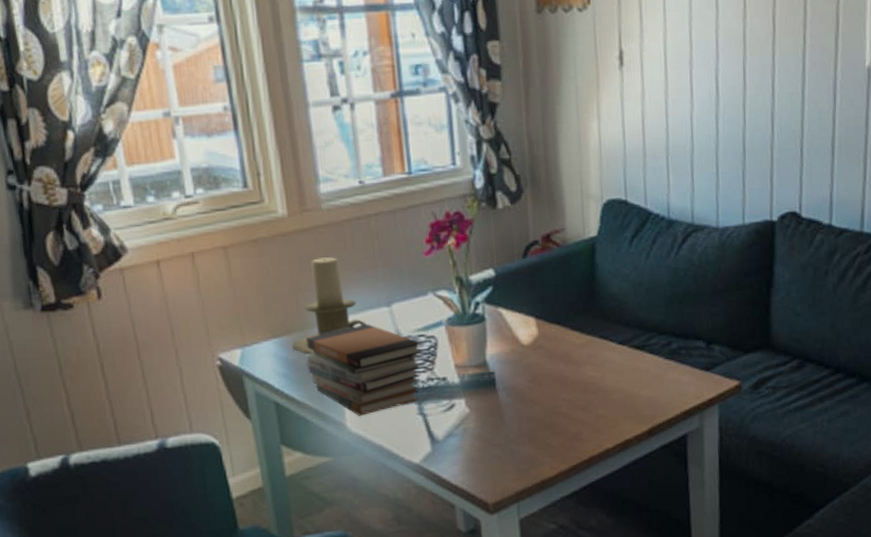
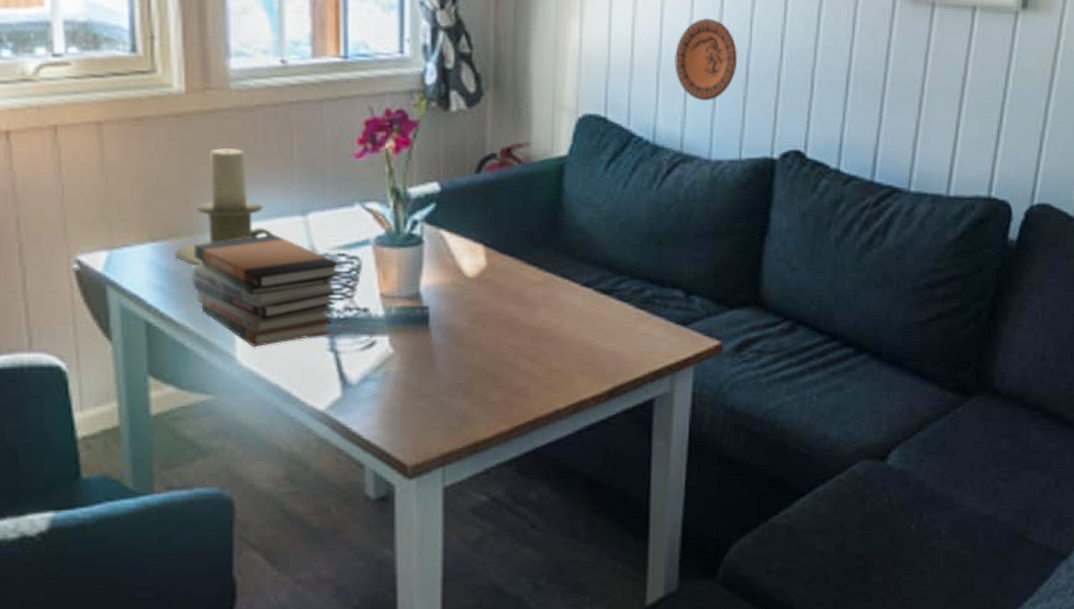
decorative plate: none [680,106,735,178] -> present [674,18,738,102]

